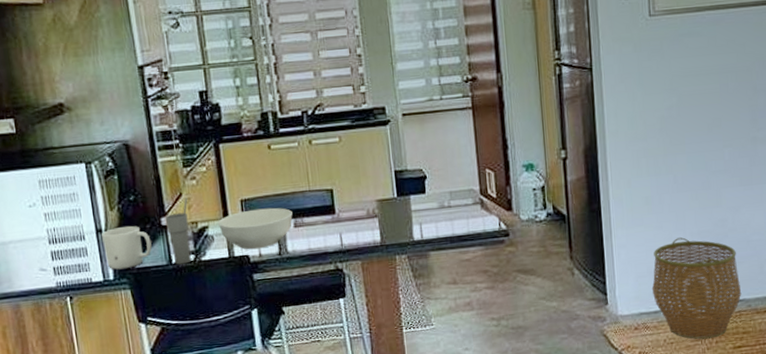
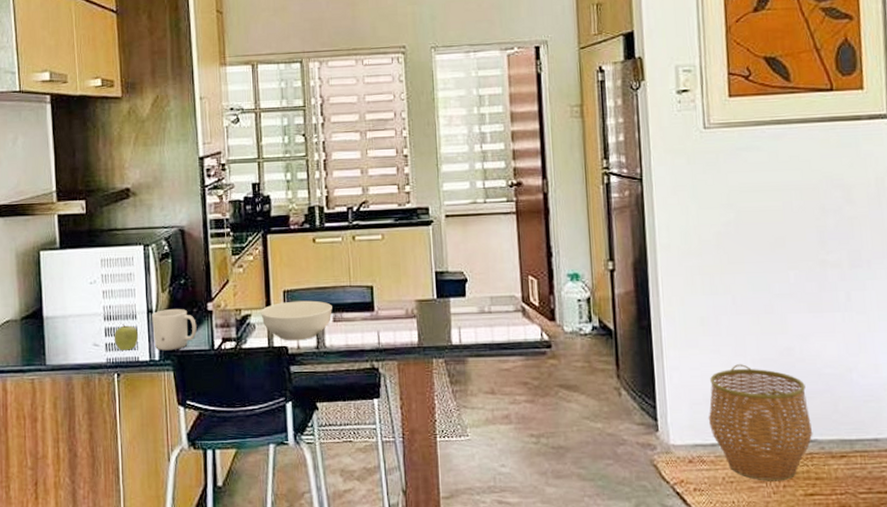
fruit: none [61,246,90,273] -> present [114,324,139,351]
cup: present [165,197,191,265] -> none [211,285,234,350]

